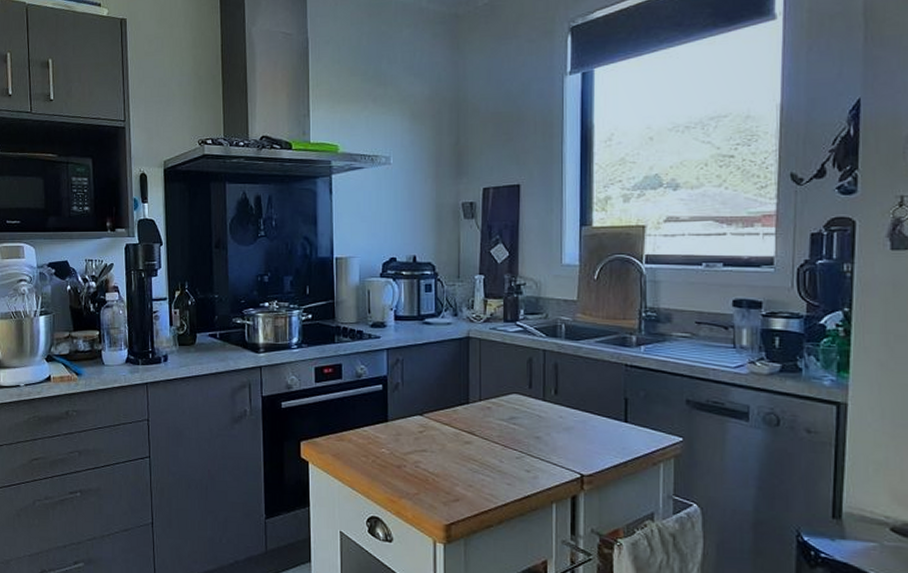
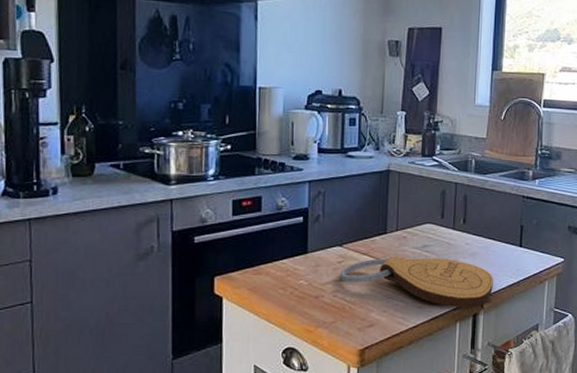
cutting board: none [421,427,594,489] -> present [340,255,493,308]

